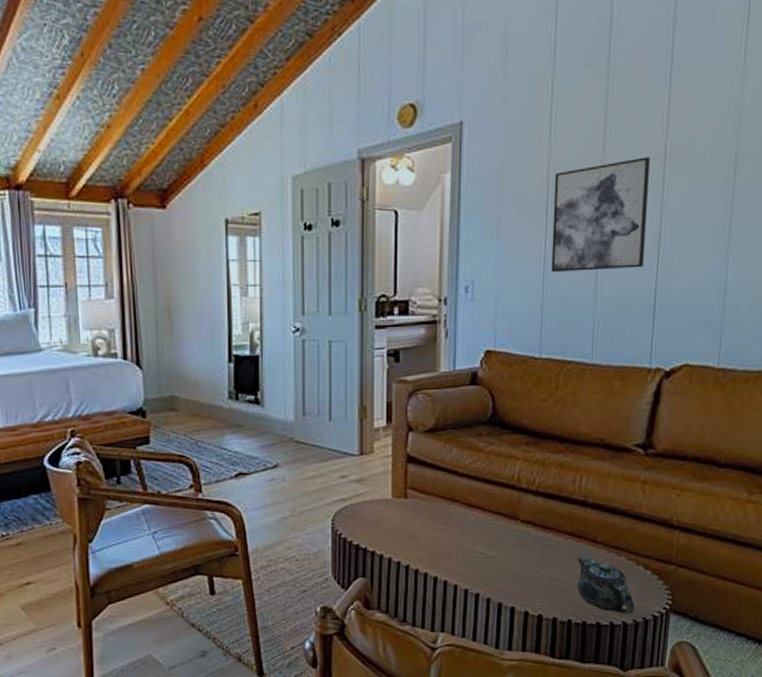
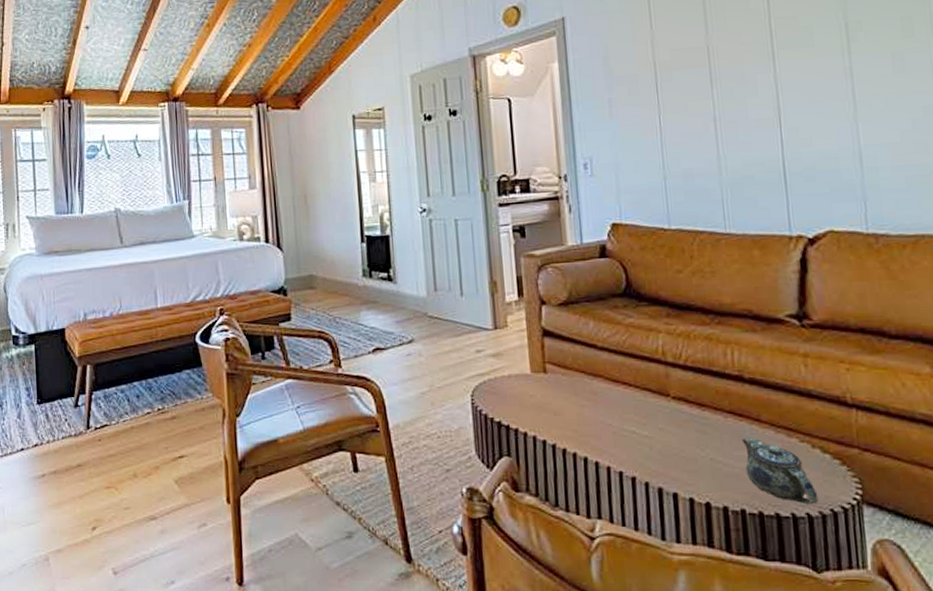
wall art: present [551,157,650,272] -> none [660,35,766,146]

